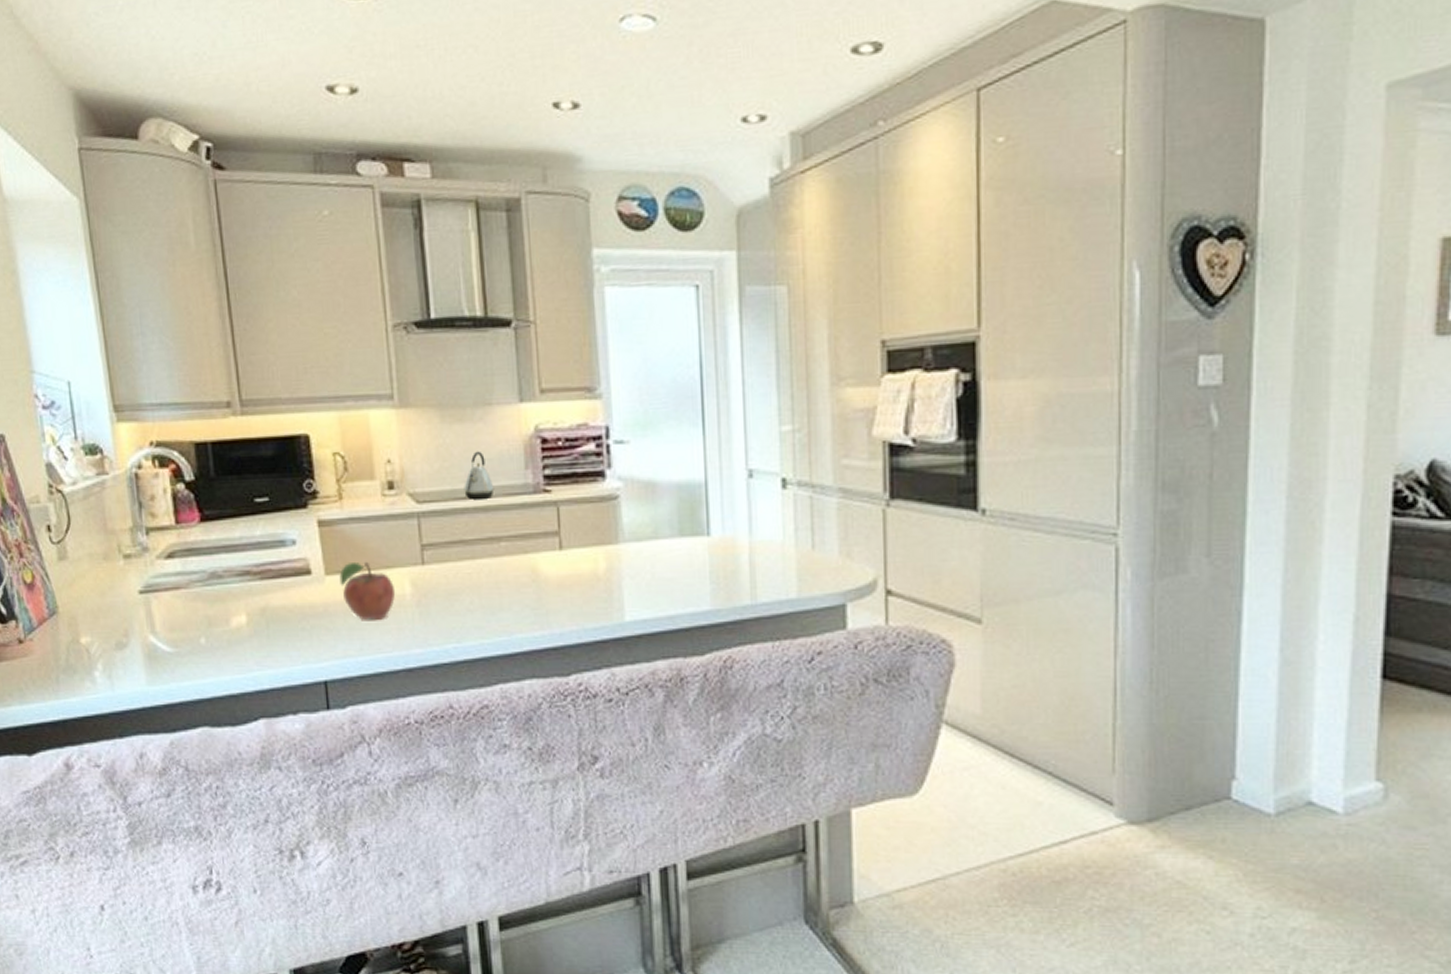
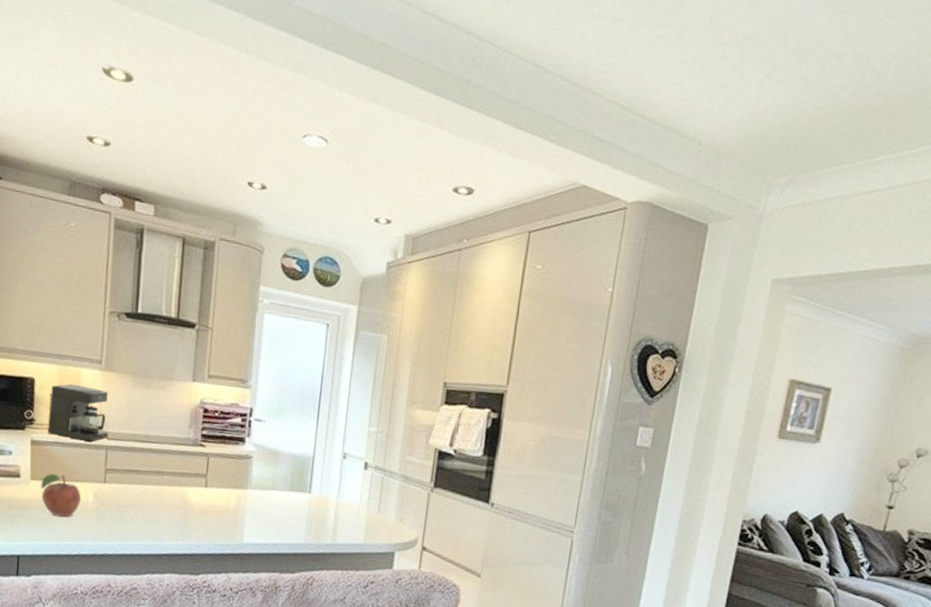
coffee maker: none [333,433,418,510] -> present [48,384,109,442]
kettle: present [464,451,495,499] -> none [143,410,165,444]

